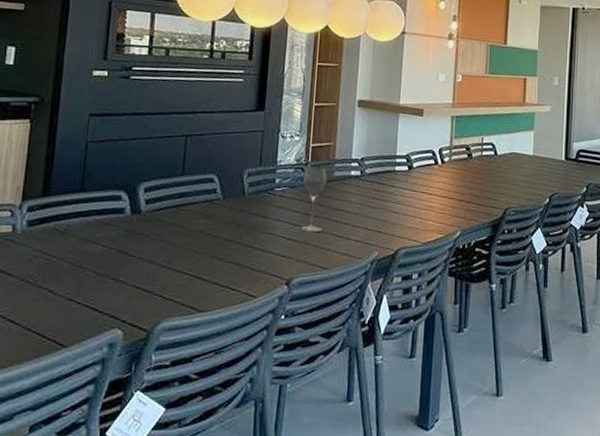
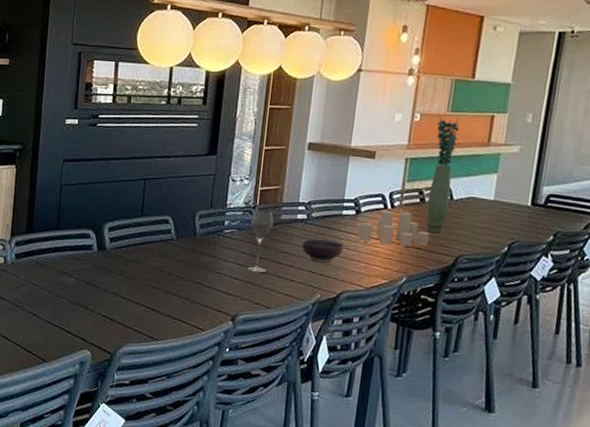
bowl: none [356,195,399,218] -> present [301,238,344,262]
candle: none [410,166,478,201] -> present [356,211,429,247]
vase: none [474,77,498,188] -> present [426,115,460,234]

